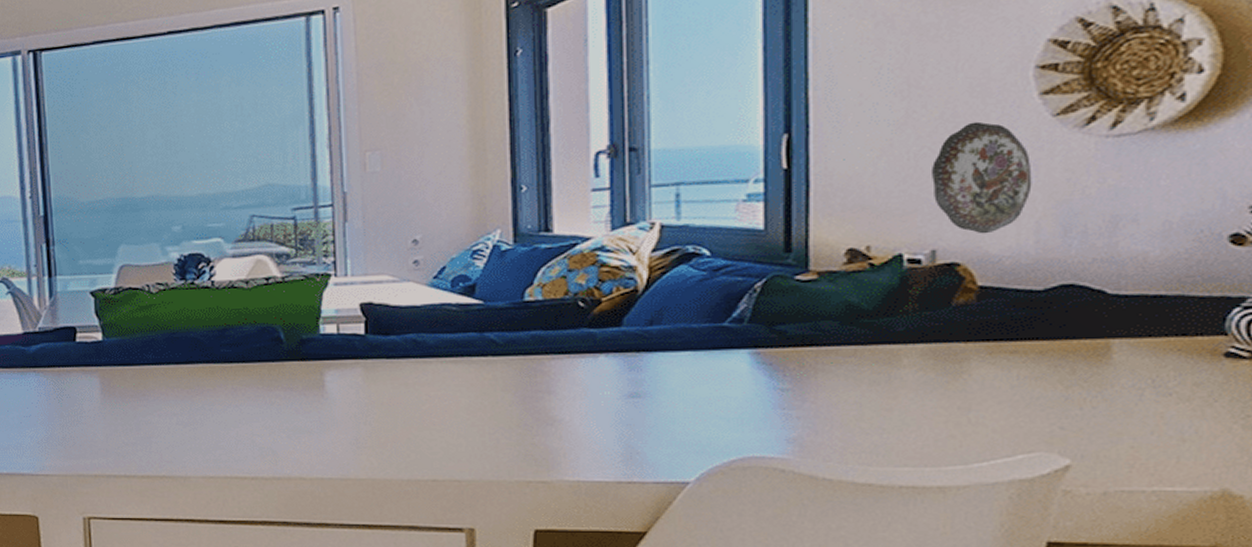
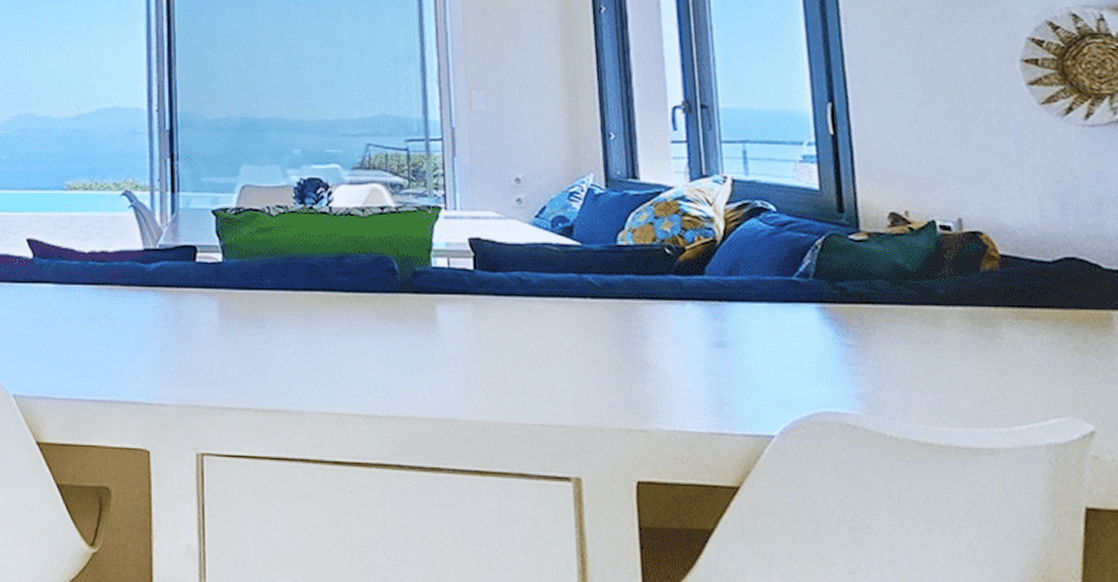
decorative plate: present [930,121,1032,234] -> none [949,104,1031,206]

